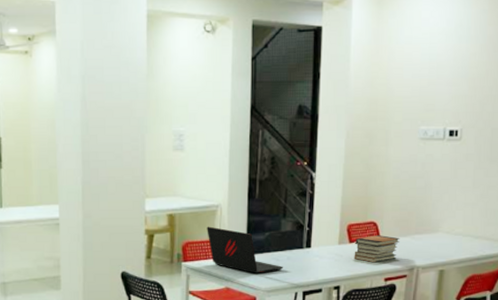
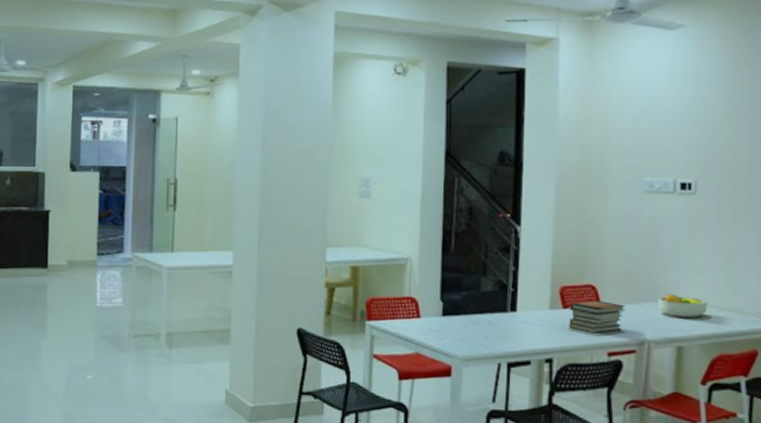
laptop: present [207,226,284,274] -> none [394,281,485,339]
fruit bowl: none [426,226,465,247] -> present [658,293,708,318]

